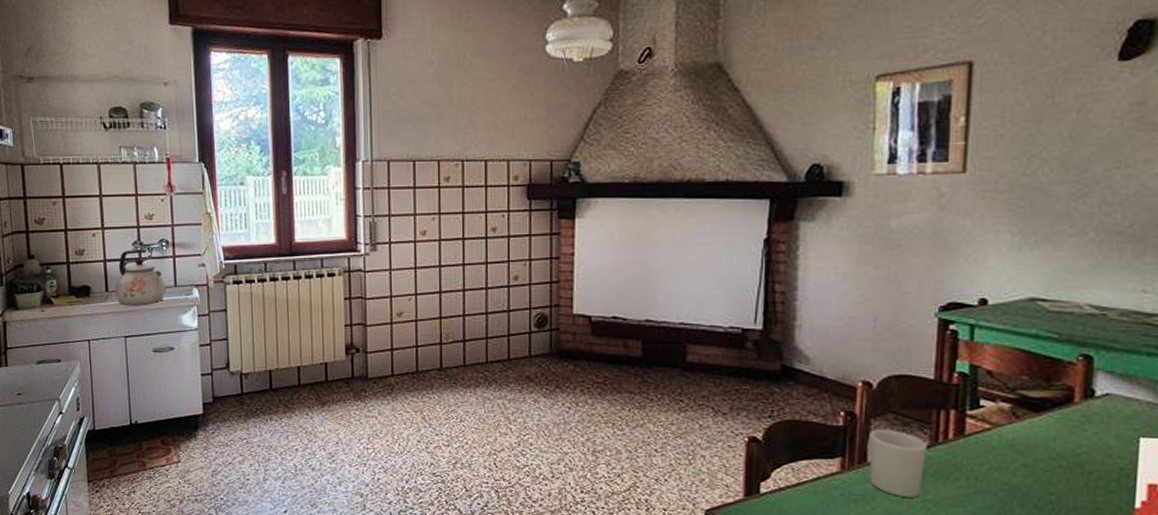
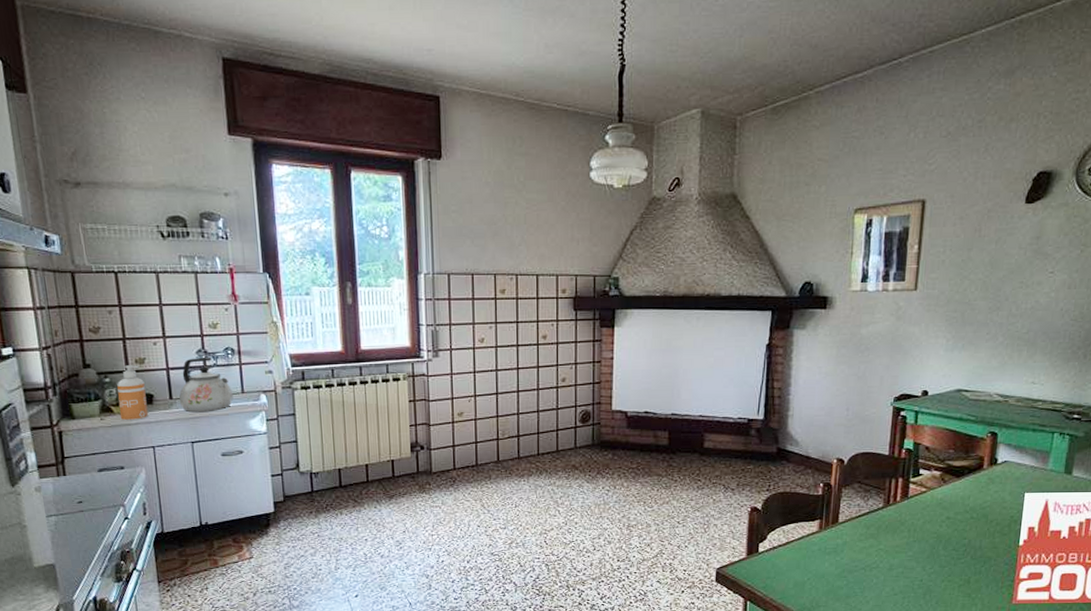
soap dispenser: none [57,256,85,313] -> present [117,365,148,421]
mug: present [867,430,927,498] -> none [838,496,882,548]

